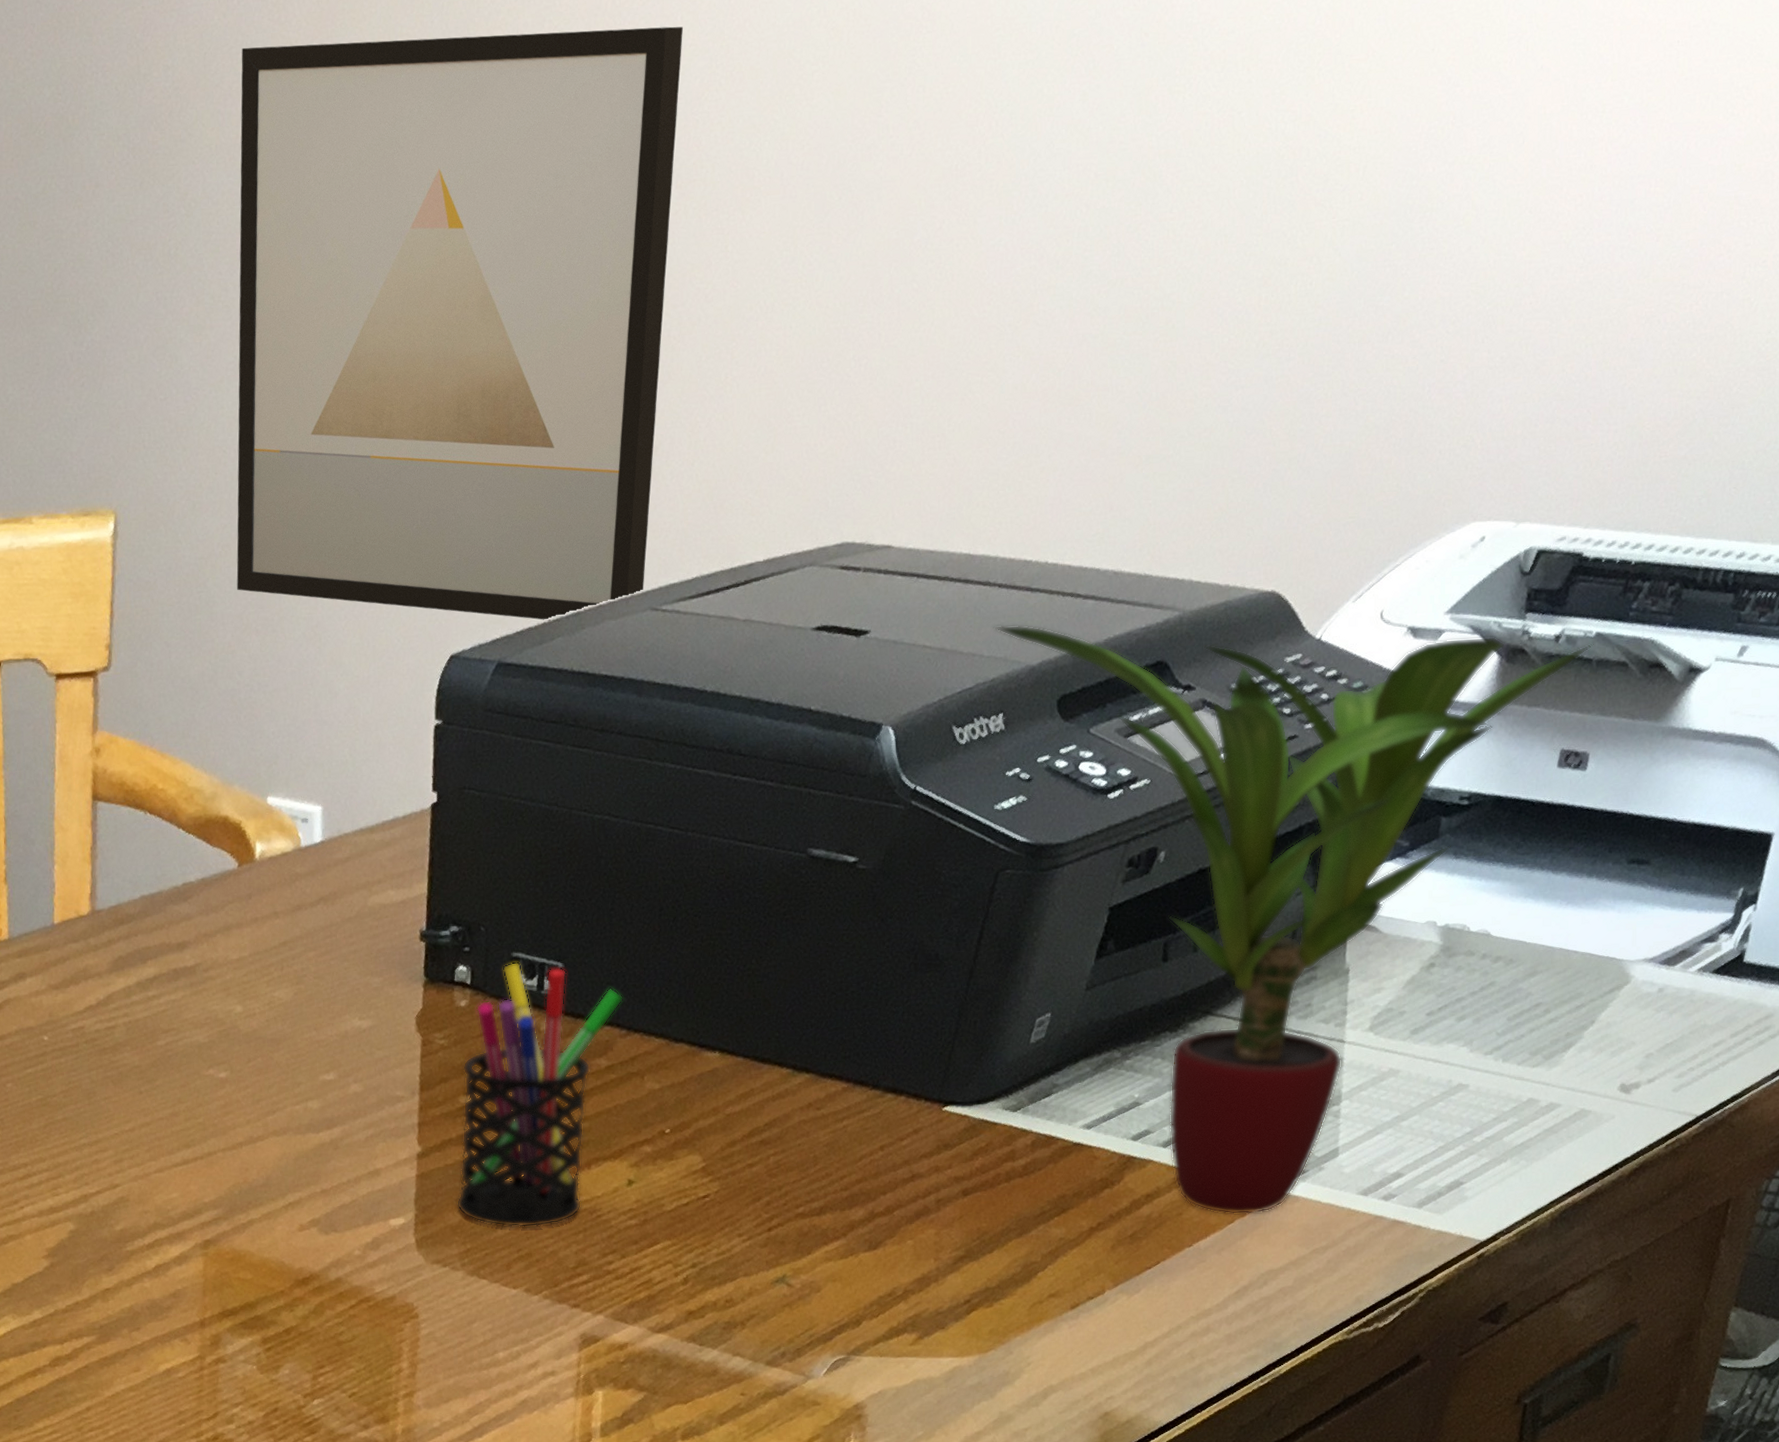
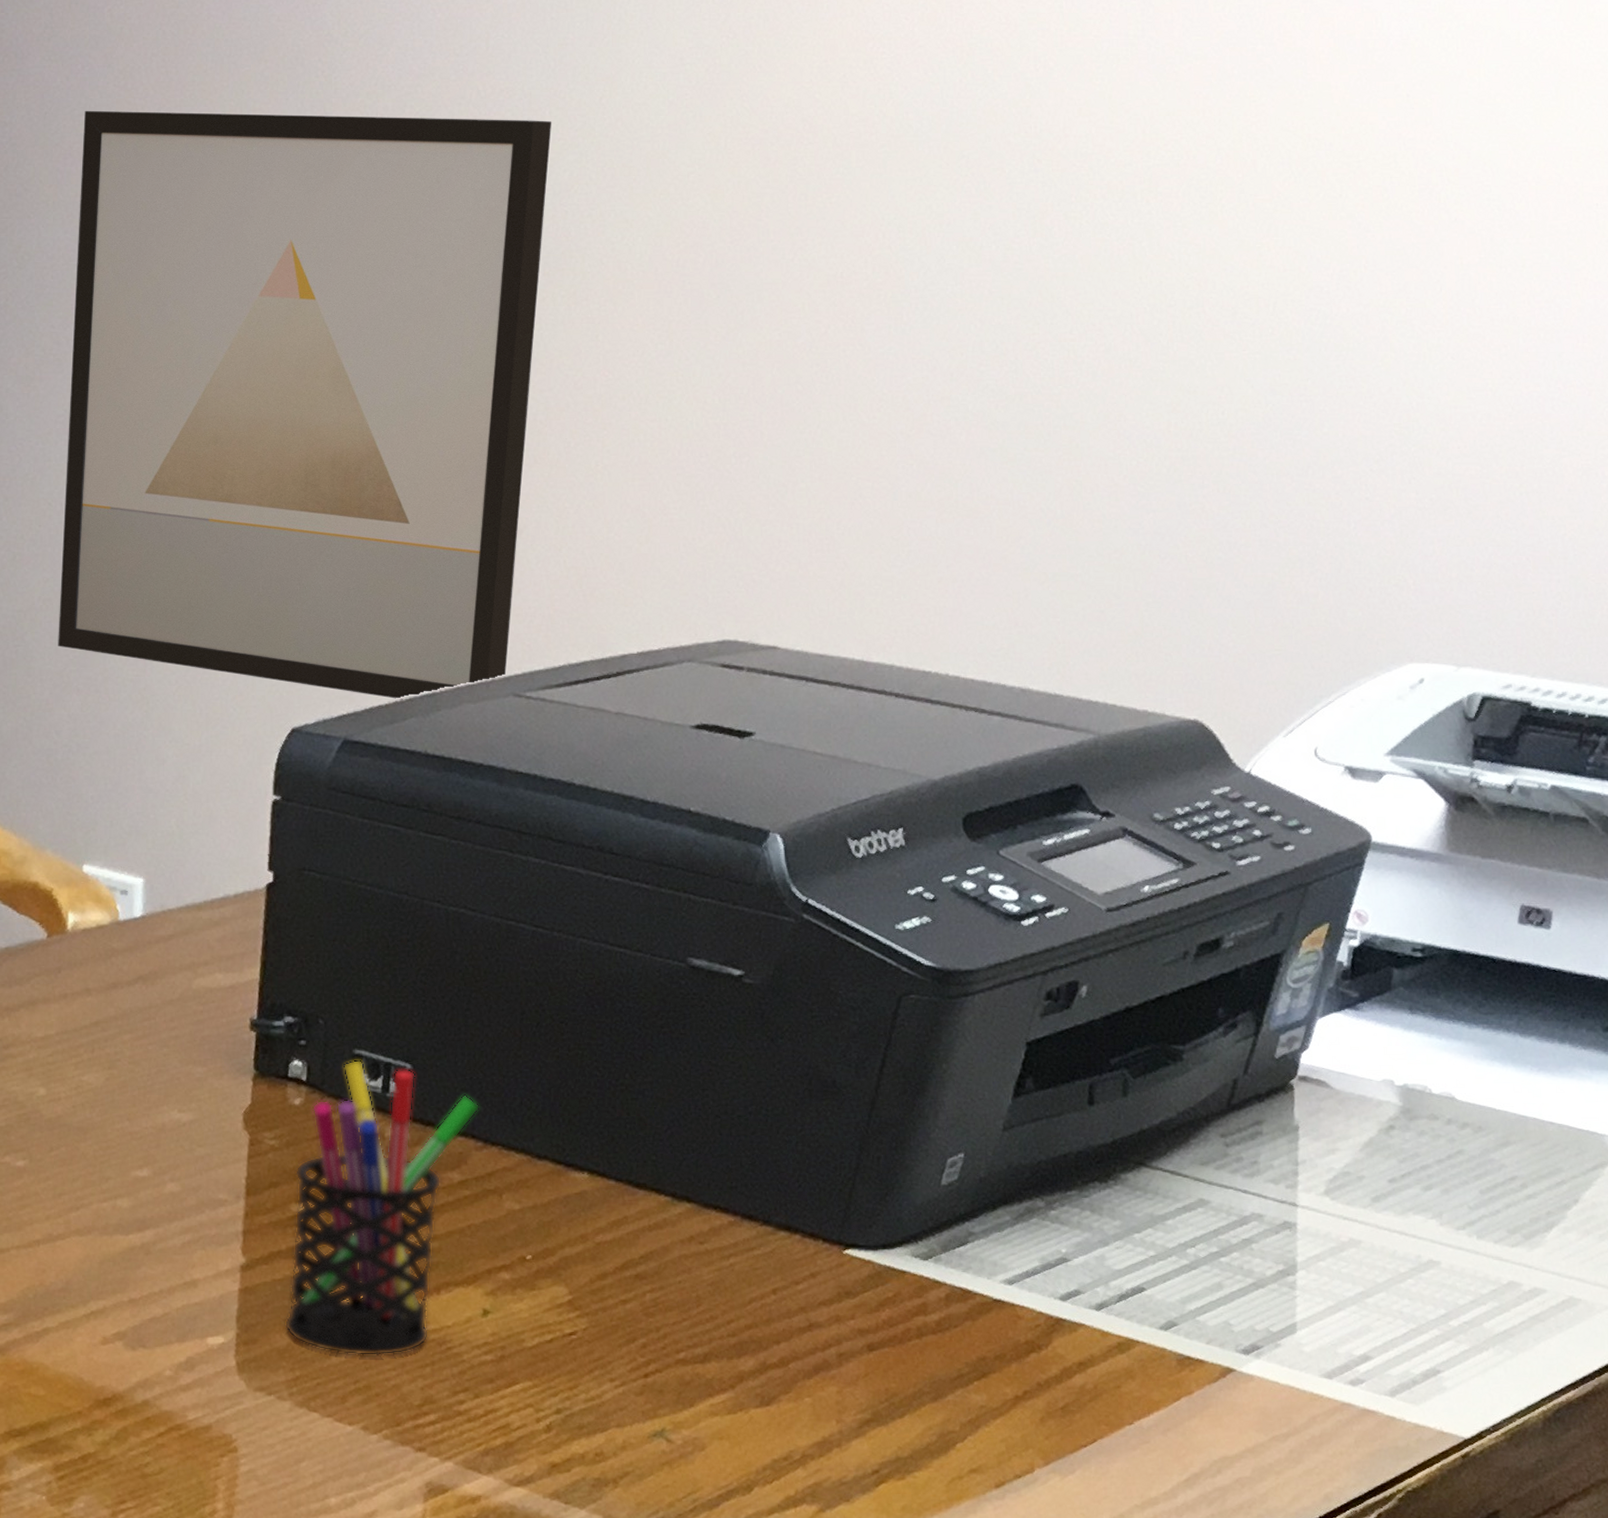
potted plant: present [993,625,1594,1215] -> none [890,736,1550,1392]

